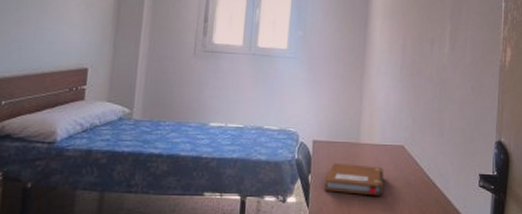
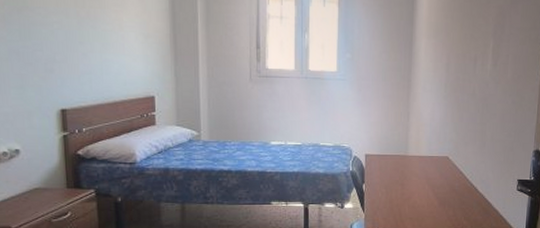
notebook: present [324,162,384,196] -> none [377,173,430,201]

